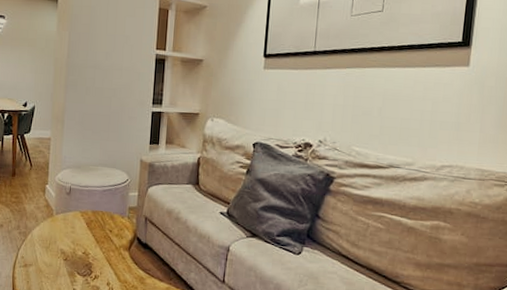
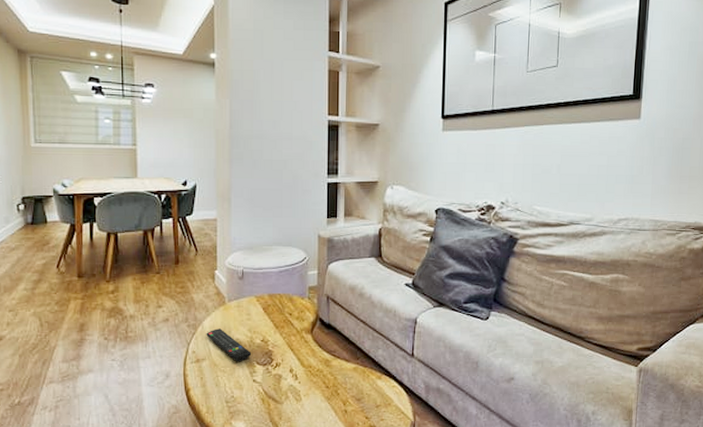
remote control: none [34,238,74,271] -> present [206,329,252,362]

